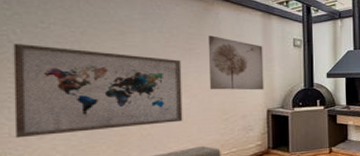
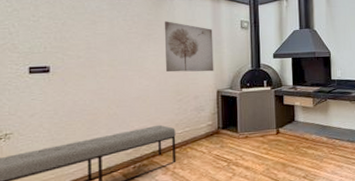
wall art: present [13,43,183,139] -> none [12,34,143,117]

